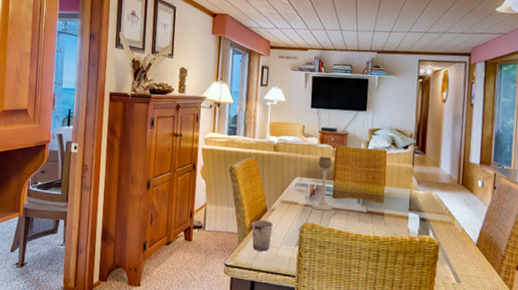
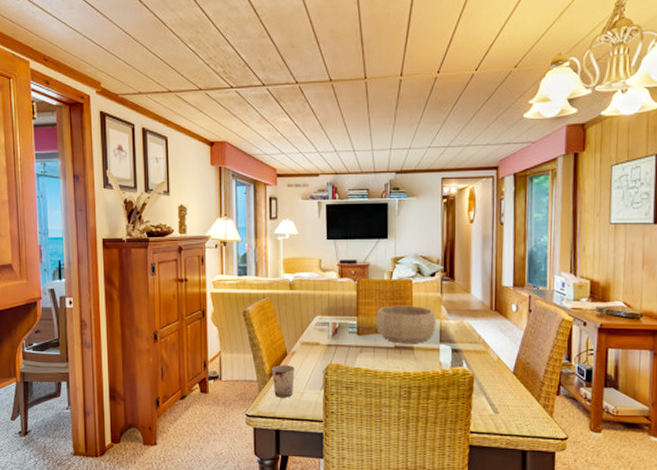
candle holder: present [311,155,333,211] -> none [334,291,358,350]
decorative bowl: none [350,173,407,210] -> present [375,305,436,343]

